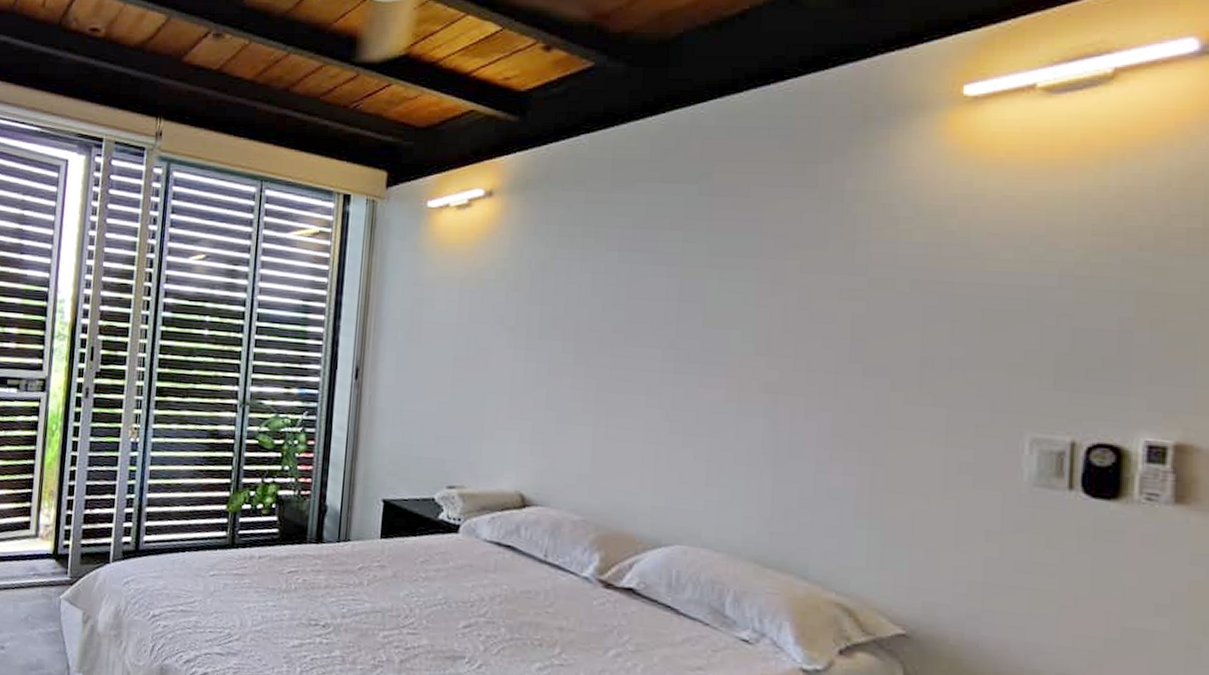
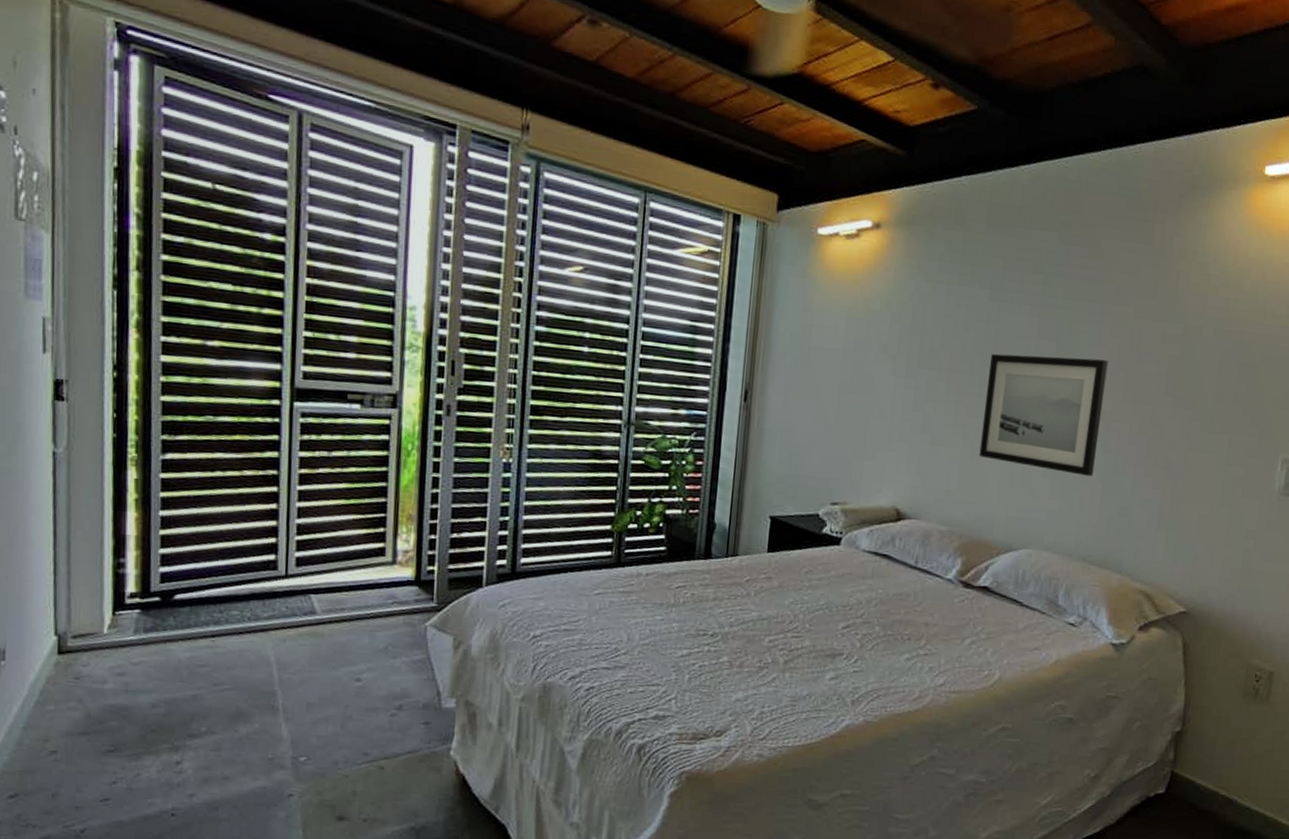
wall art: none [614,320,770,460] -> present [979,353,1108,476]

